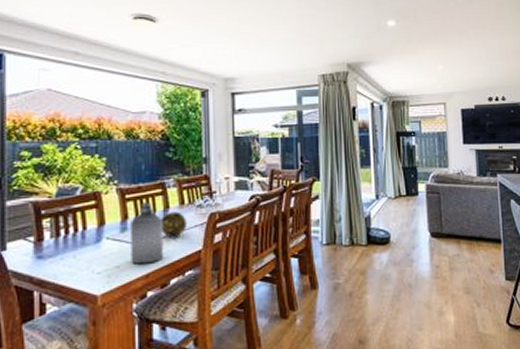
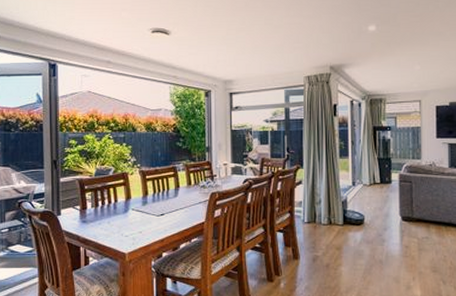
bottle: present [131,202,164,264] -> none [150,182,175,231]
decorative ball: present [162,211,187,237] -> none [174,190,193,211]

